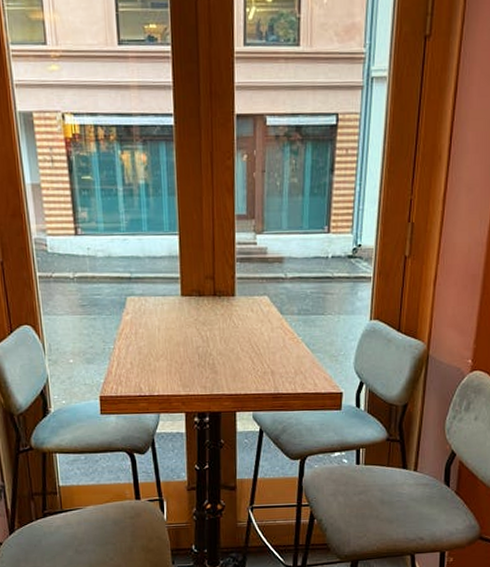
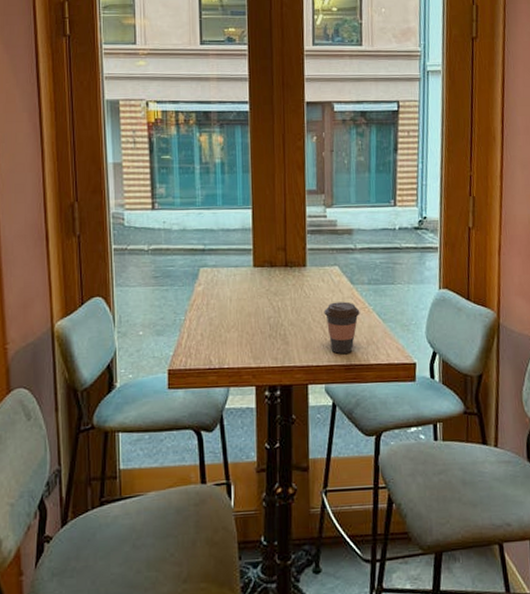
coffee cup: none [252,332,289,383] -> present [324,301,360,354]

